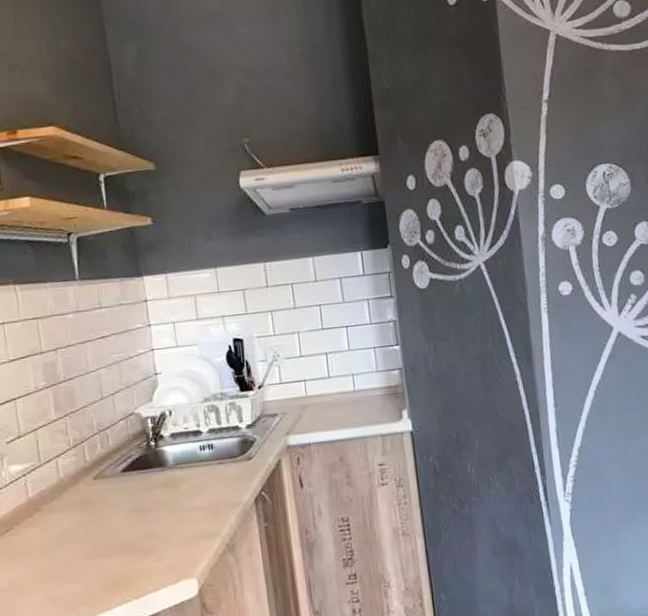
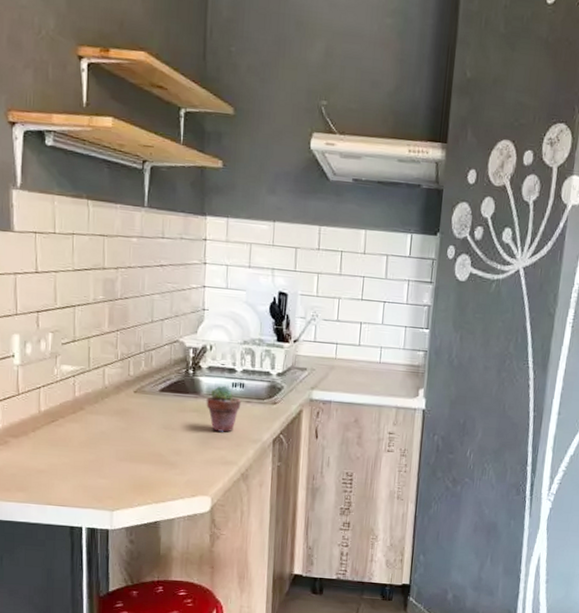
potted succulent: none [174,452,214,503] -> present [206,386,242,432]

